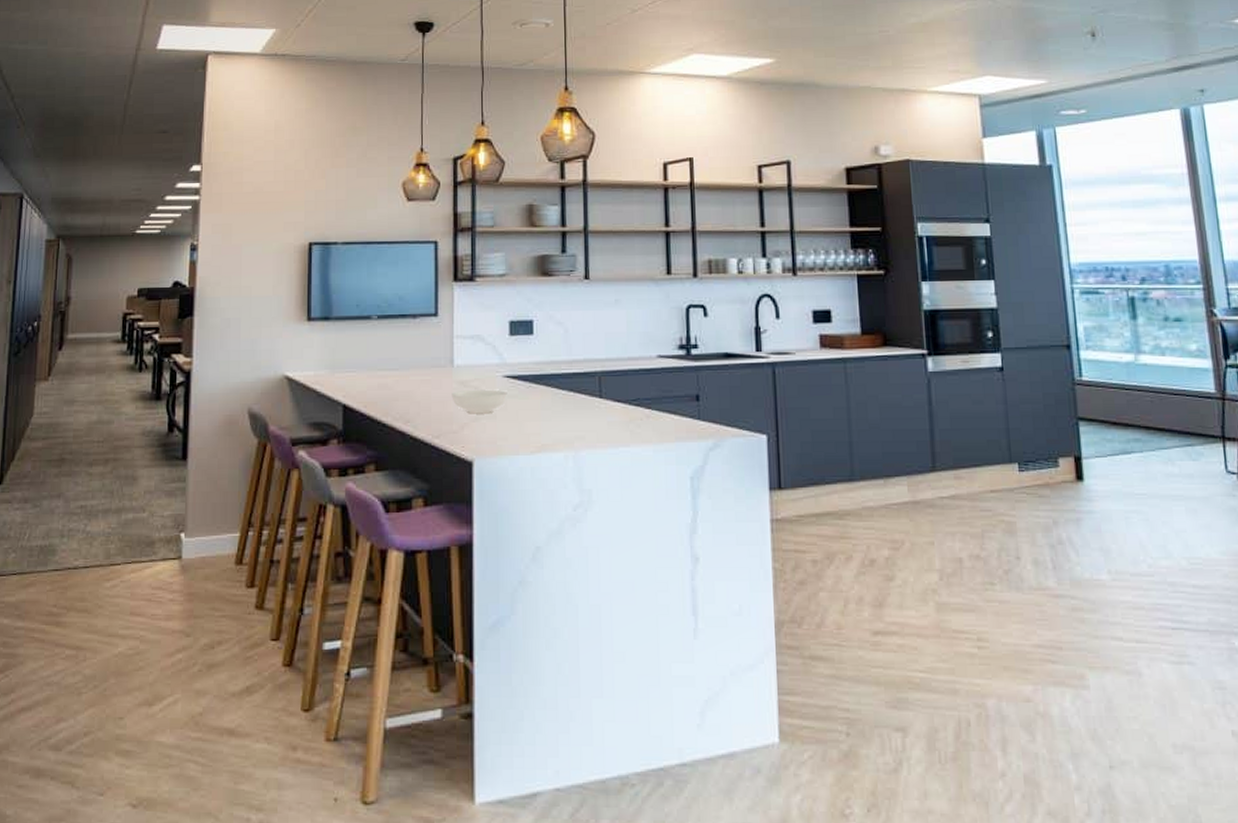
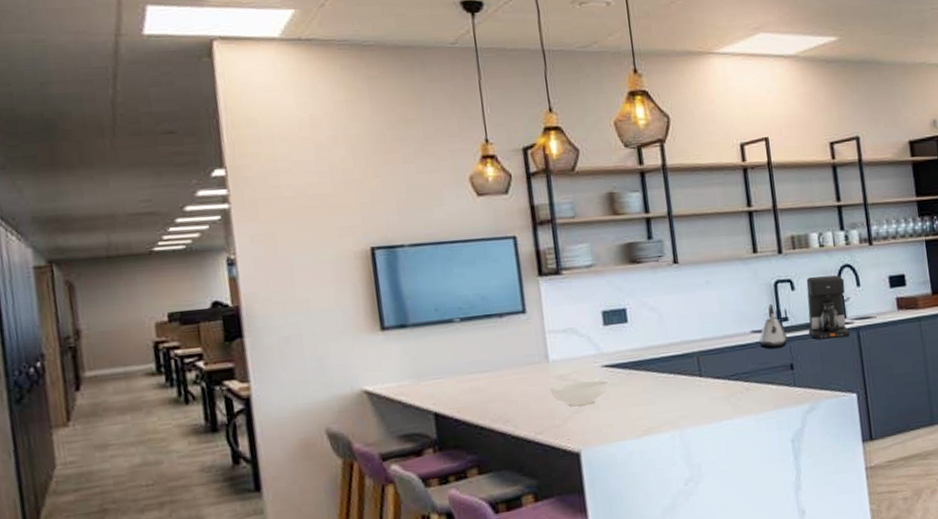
kettle: none [665,329,696,378] -> present [759,304,788,350]
coffee maker: none [718,304,765,373] -> present [806,275,851,341]

